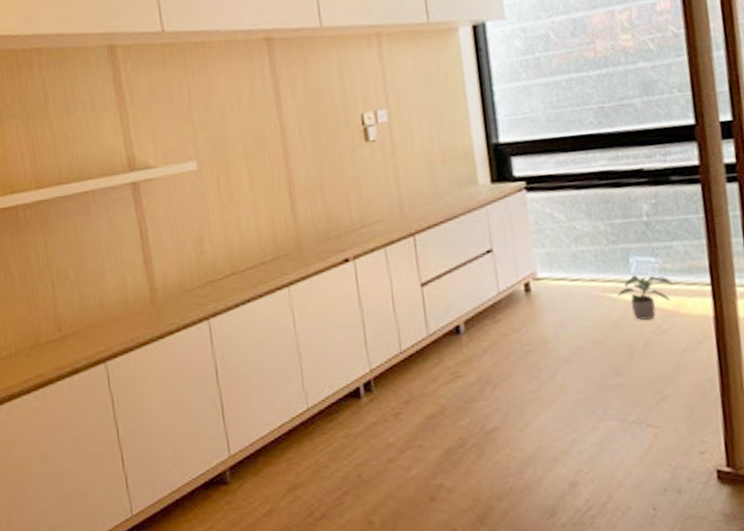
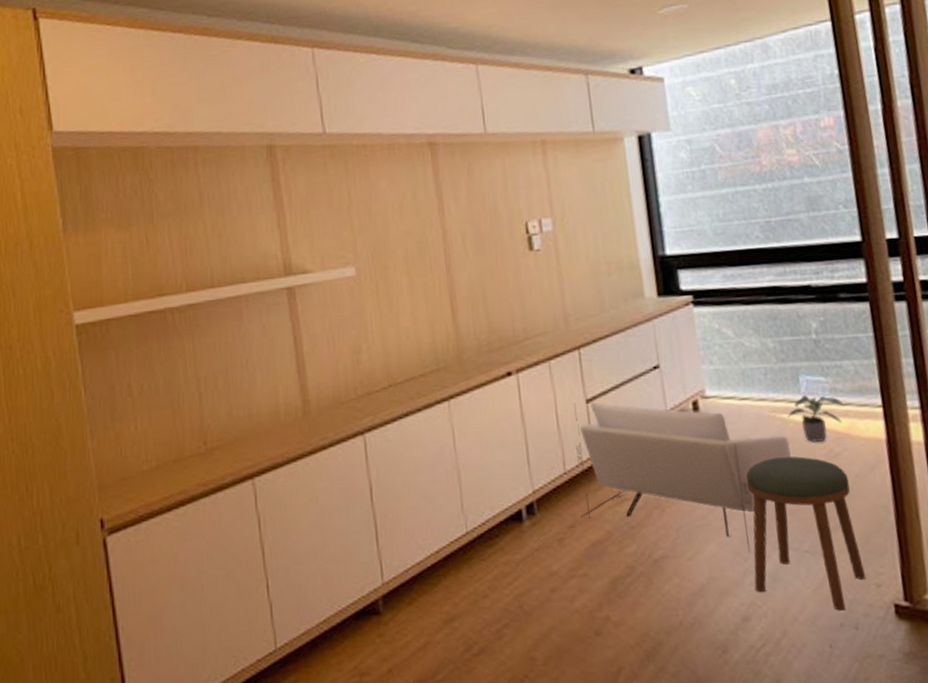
armchair: none [409,285,620,424] -> present [574,402,791,553]
stool: none [575,333,690,477] -> present [745,456,866,611]

